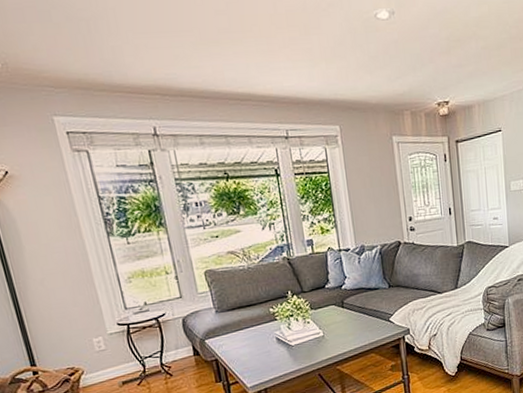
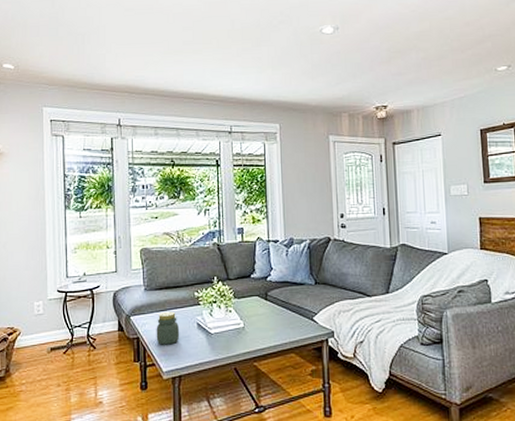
jar: none [234,329,260,363] -> present [156,311,180,345]

